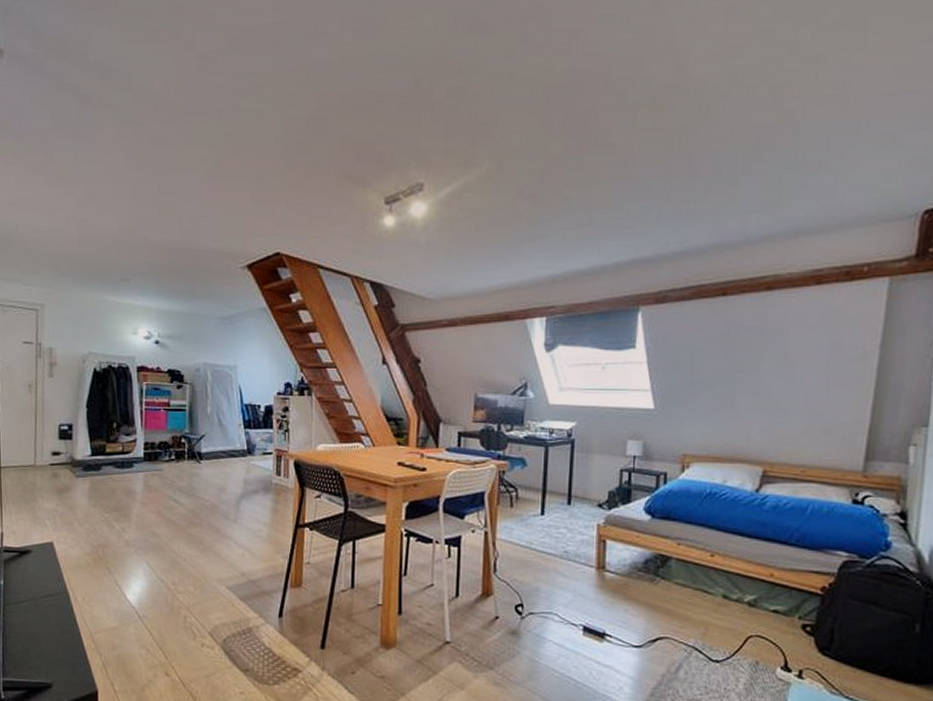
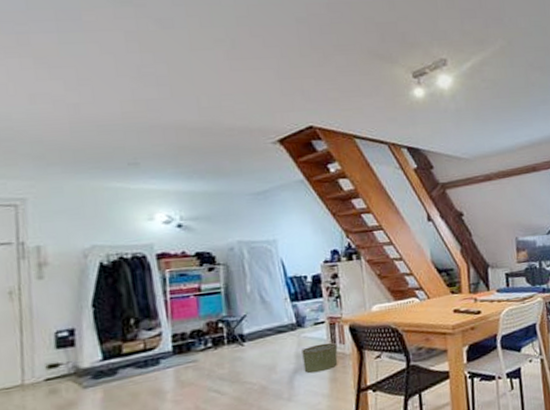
basket: none [249,474,282,501] -> present [302,342,338,374]

